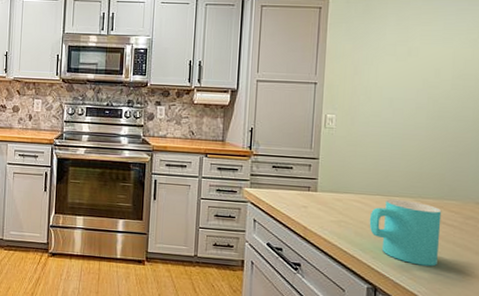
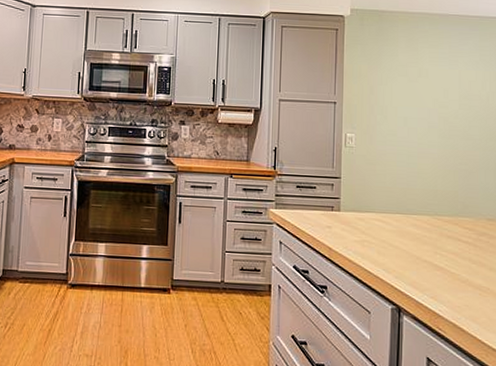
cup: present [369,199,442,267] -> none [390,217,457,284]

